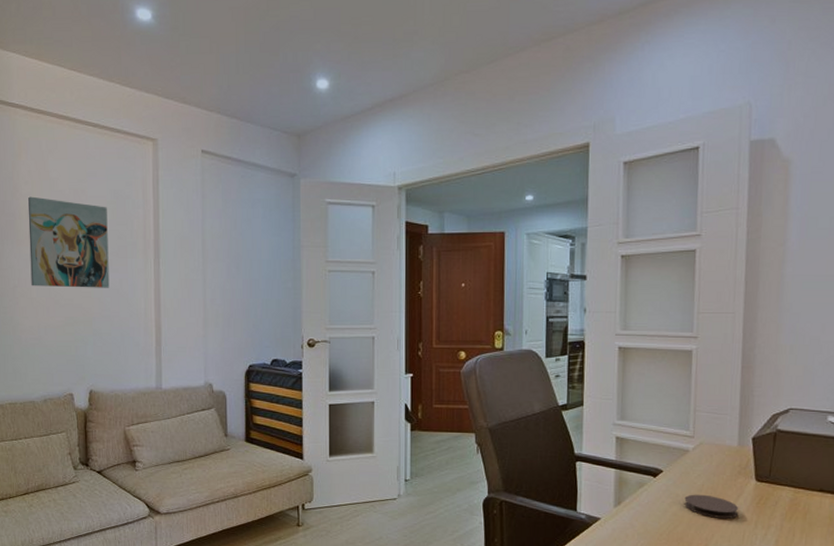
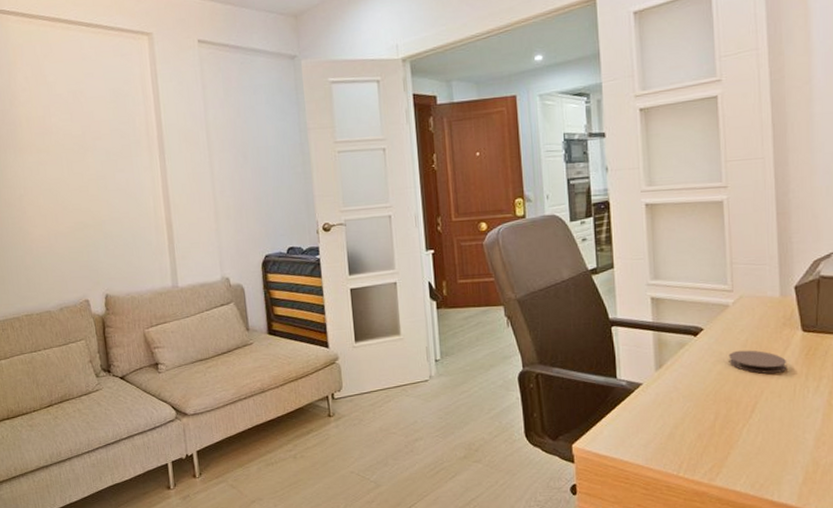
wall art: present [28,196,110,288] -> none [27,103,117,194]

